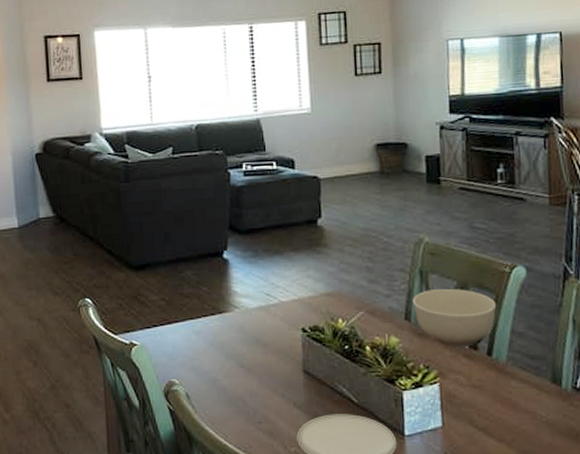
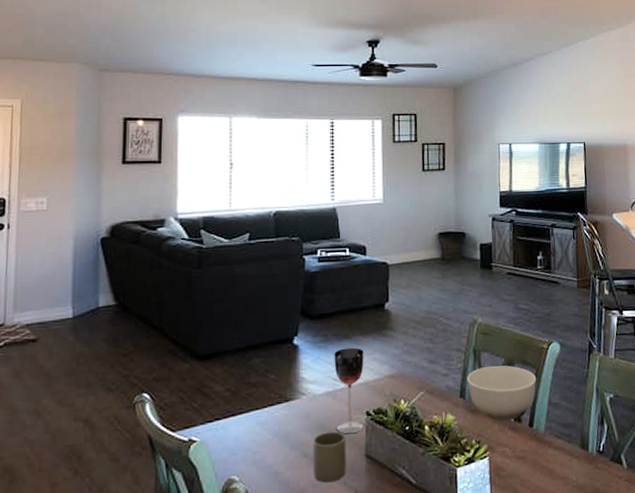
mug: none [248,345,284,392] -> present [312,431,346,482]
wineglass: none [265,263,300,349] -> present [334,347,364,434]

